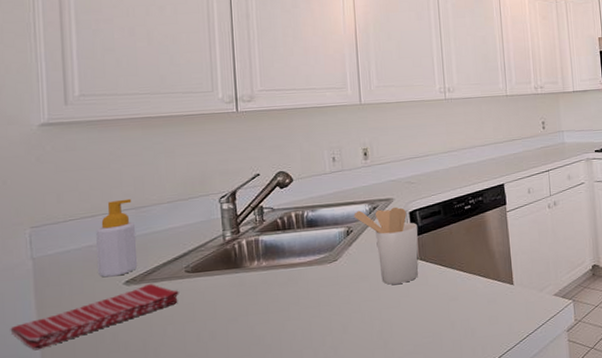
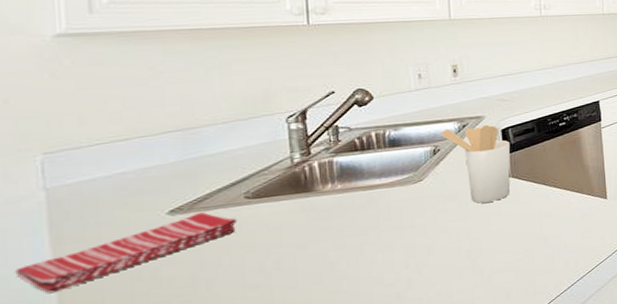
soap bottle: present [96,198,138,277] -> none [131,119,185,207]

